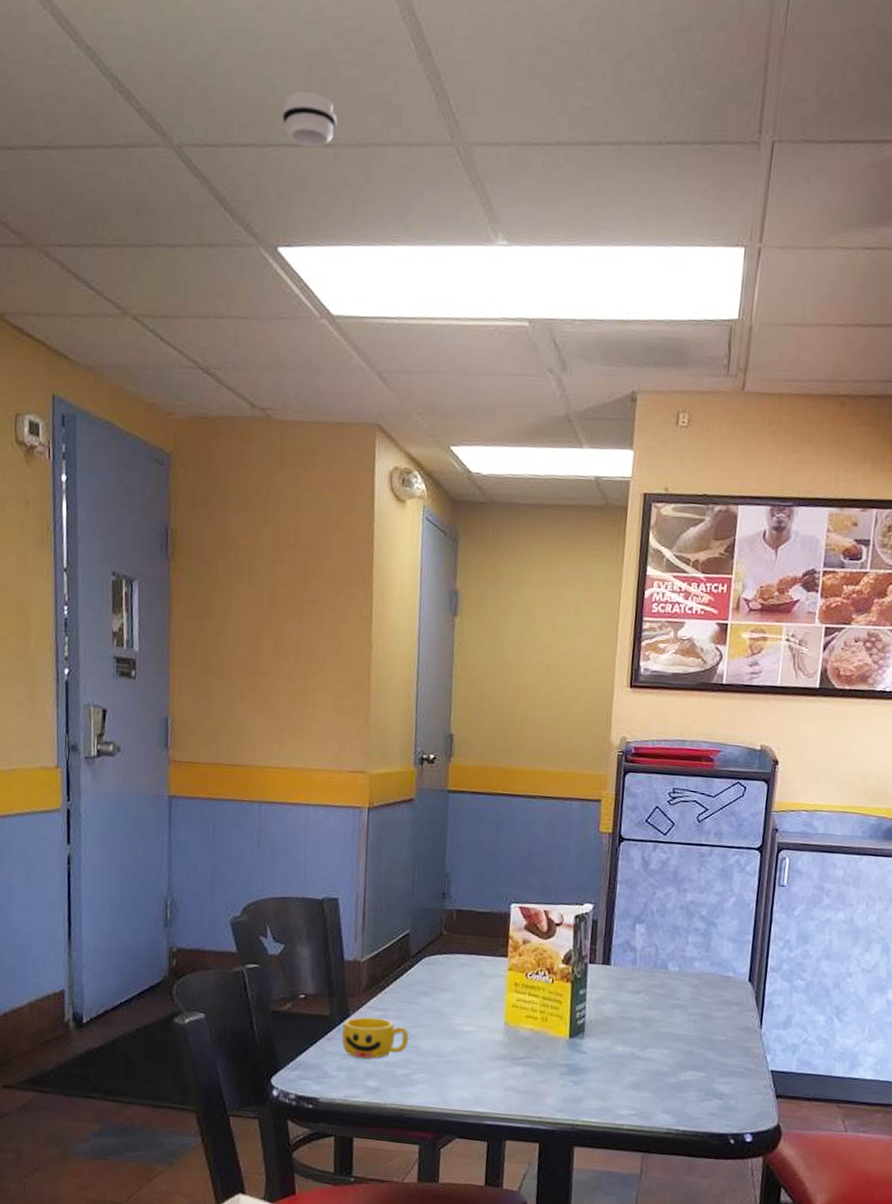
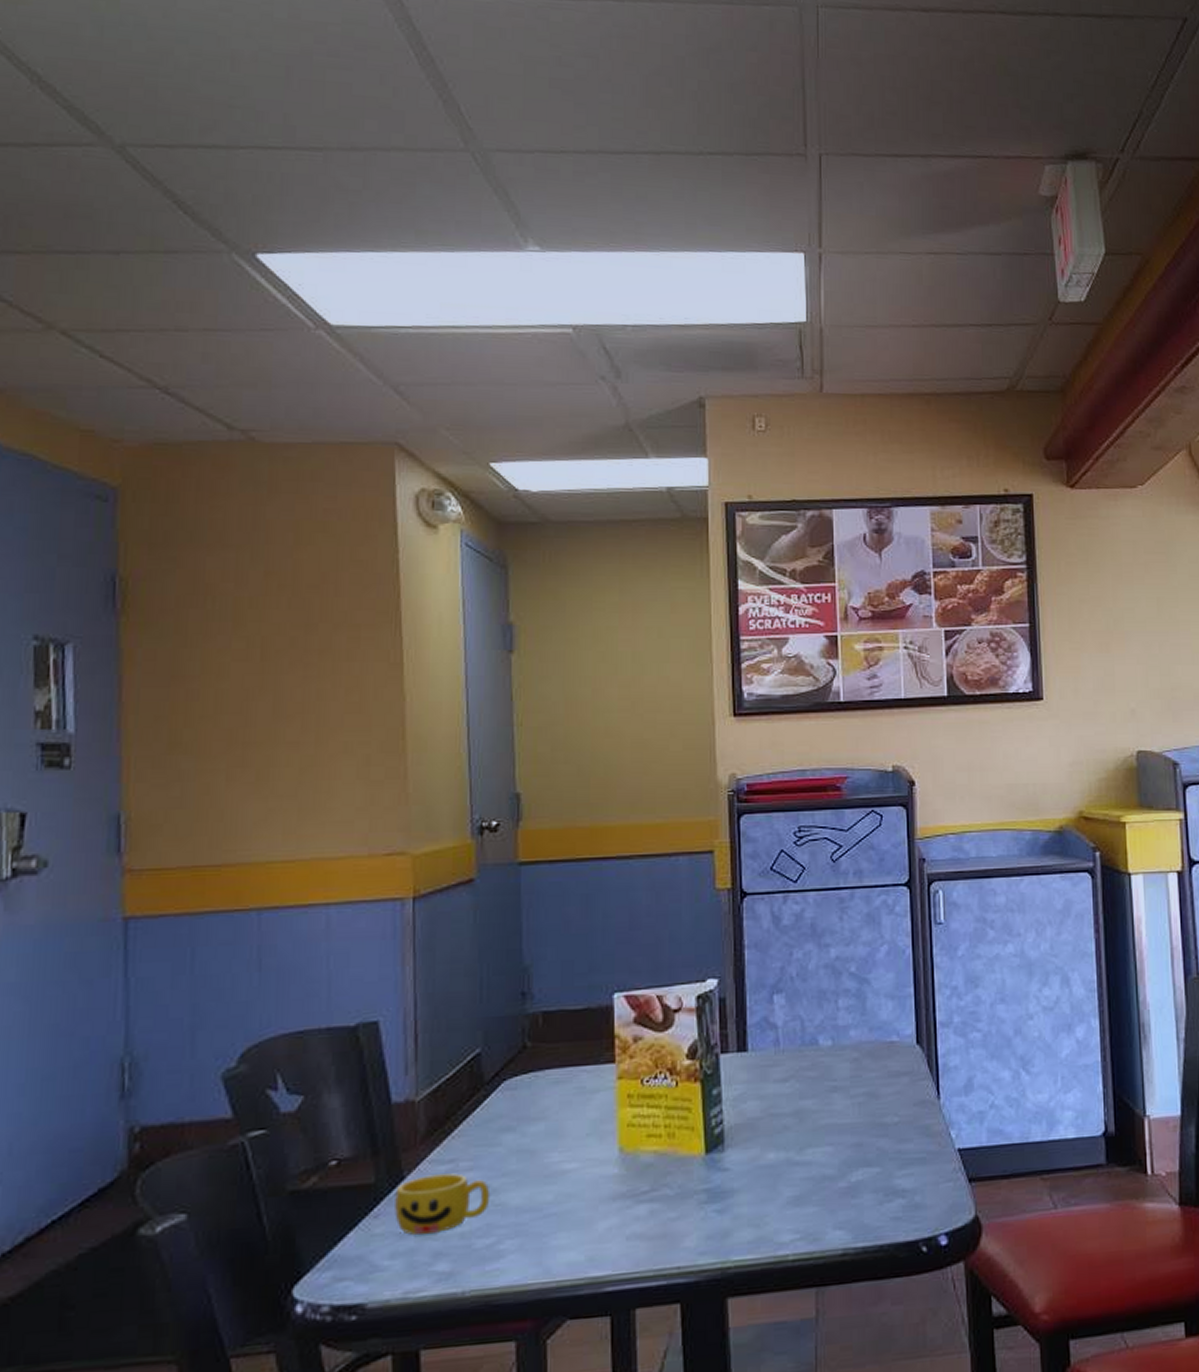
smoke detector: present [282,92,338,148] -> none [255,94,326,151]

